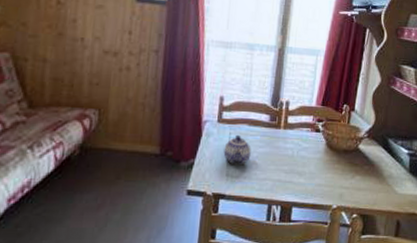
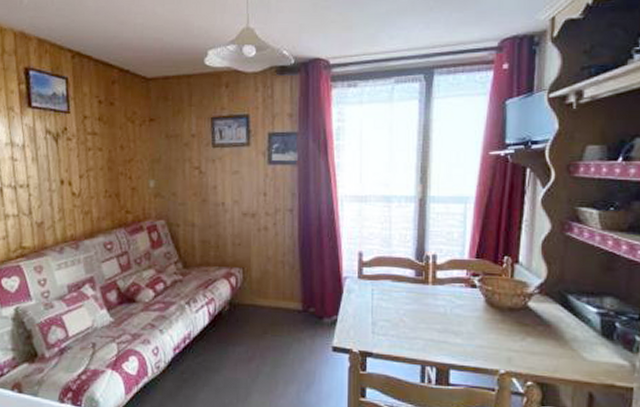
teapot: present [223,134,251,166] -> none [367,290,397,323]

